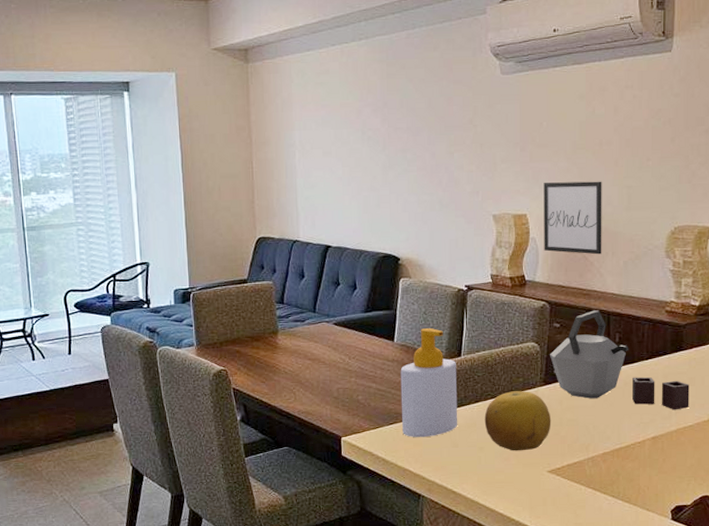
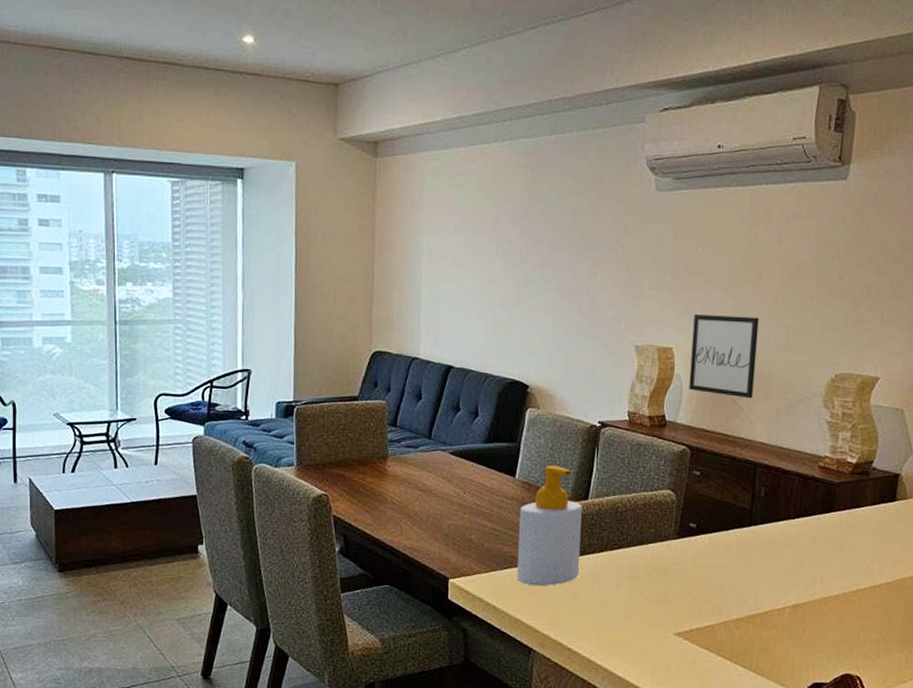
fruit: present [484,391,551,451] -> none [608,542,683,609]
kettle: present [550,310,690,410] -> none [687,459,839,577]

